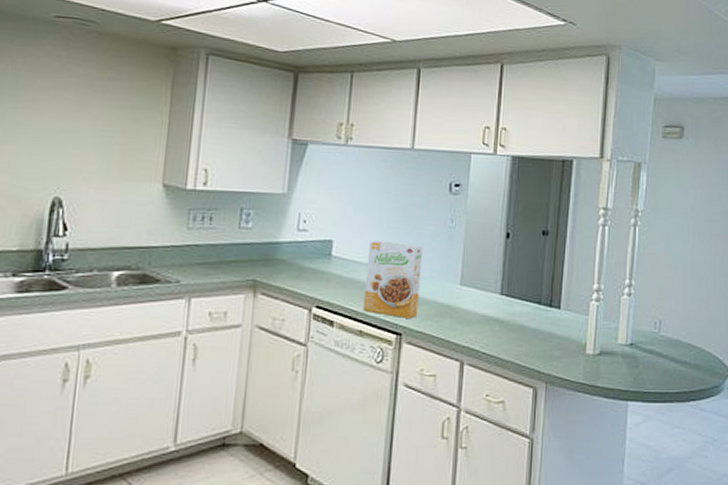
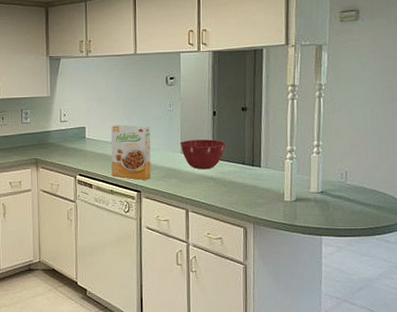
mixing bowl: none [460,268,519,308] -> present [180,139,226,170]

